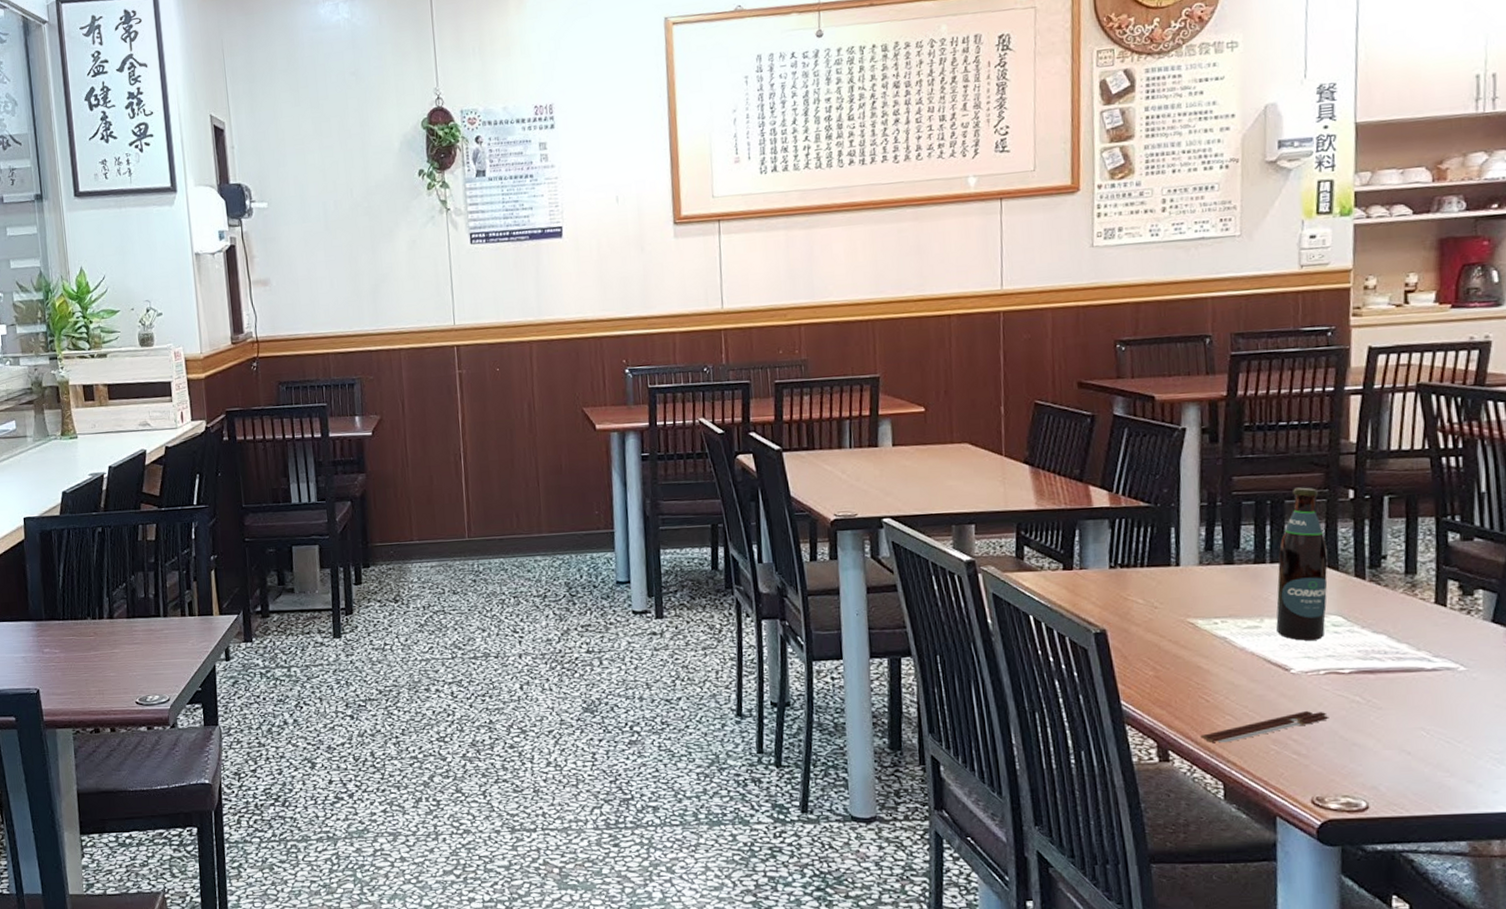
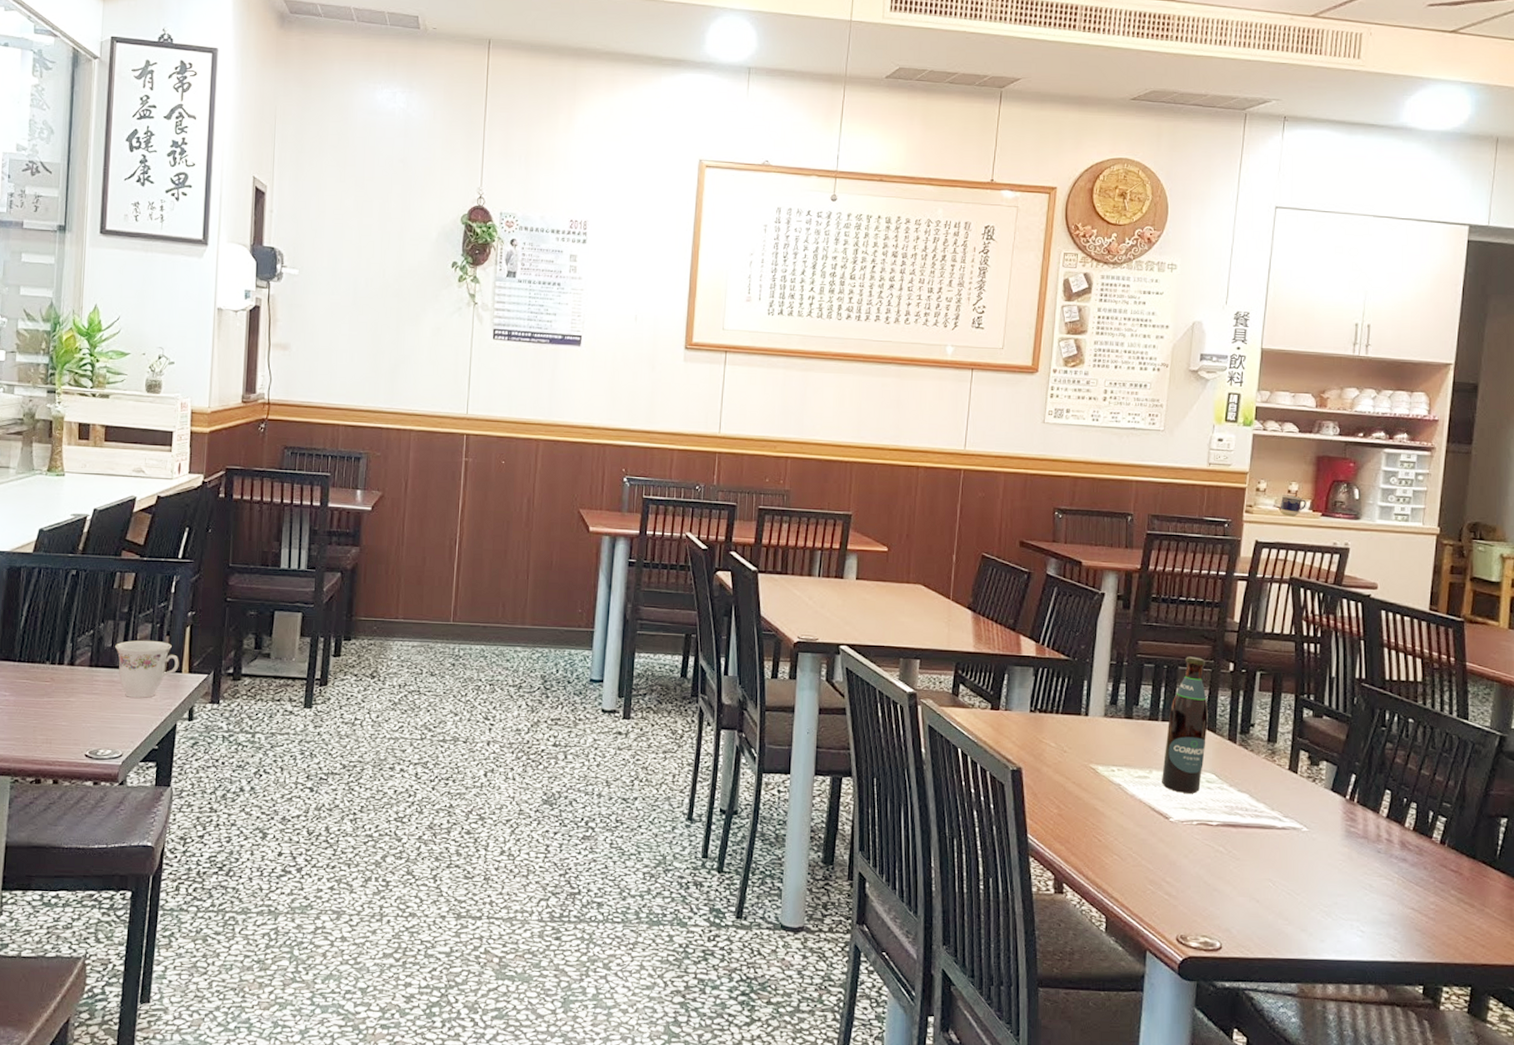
teacup: none [147,587,210,645] -> present [114,640,179,699]
chopsticks: present [1200,711,1329,743] -> none [1091,857,1197,880]
cup: none [1396,289,1430,314] -> present [1280,495,1306,517]

